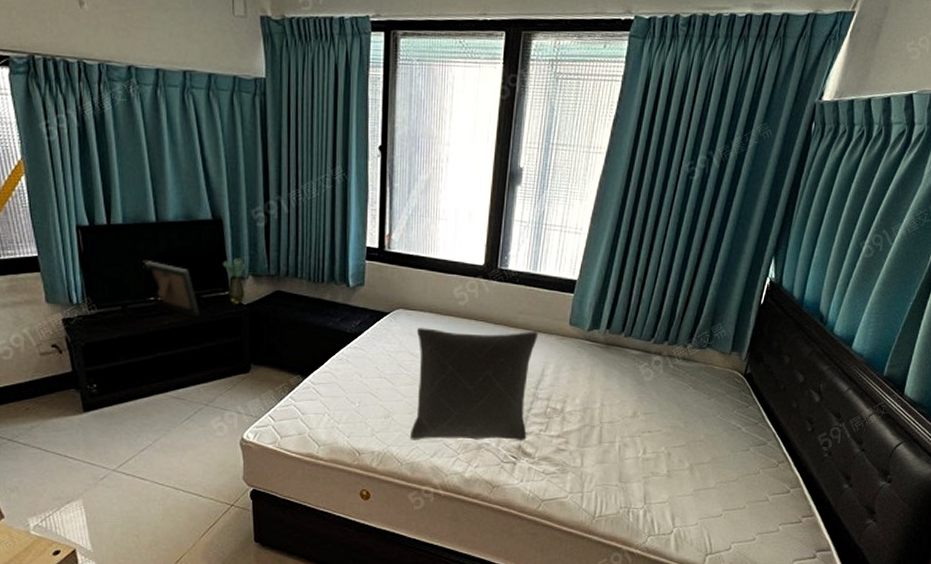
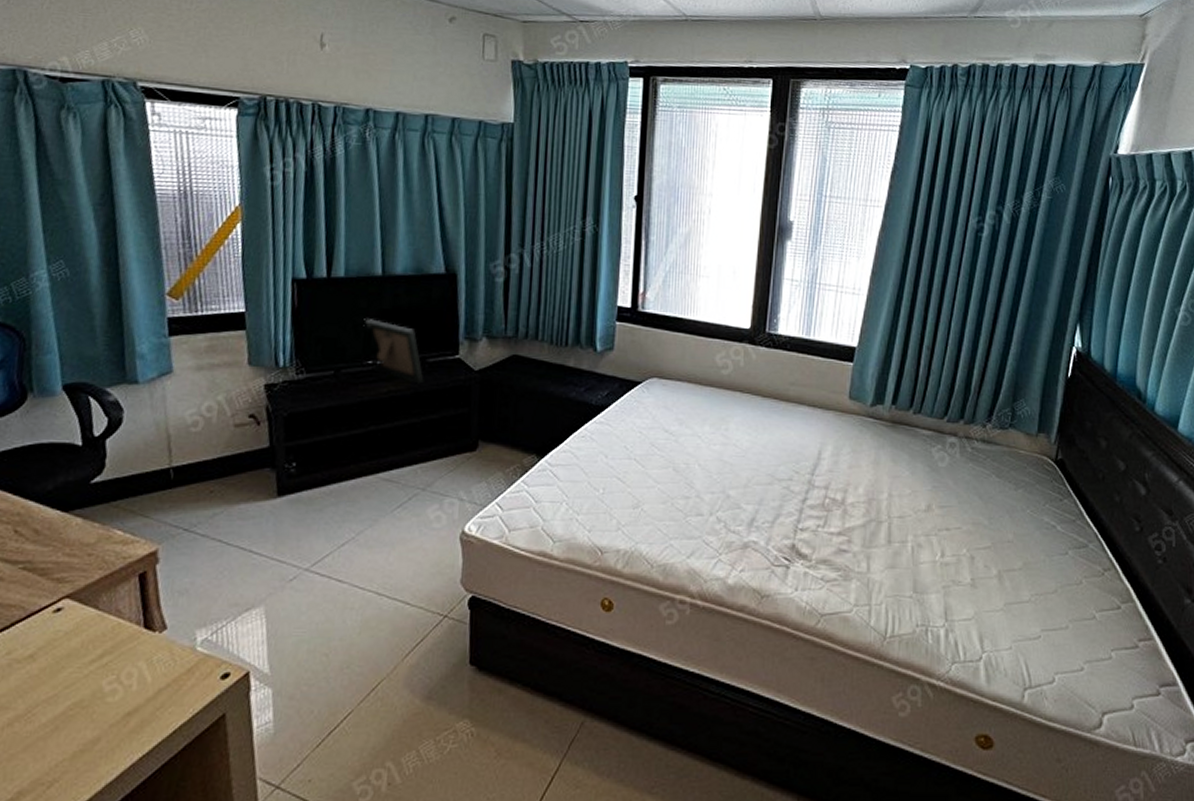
vase: present [222,257,246,304] -> none [453,316,480,370]
pillow: present [409,328,539,440] -> none [662,400,814,538]

